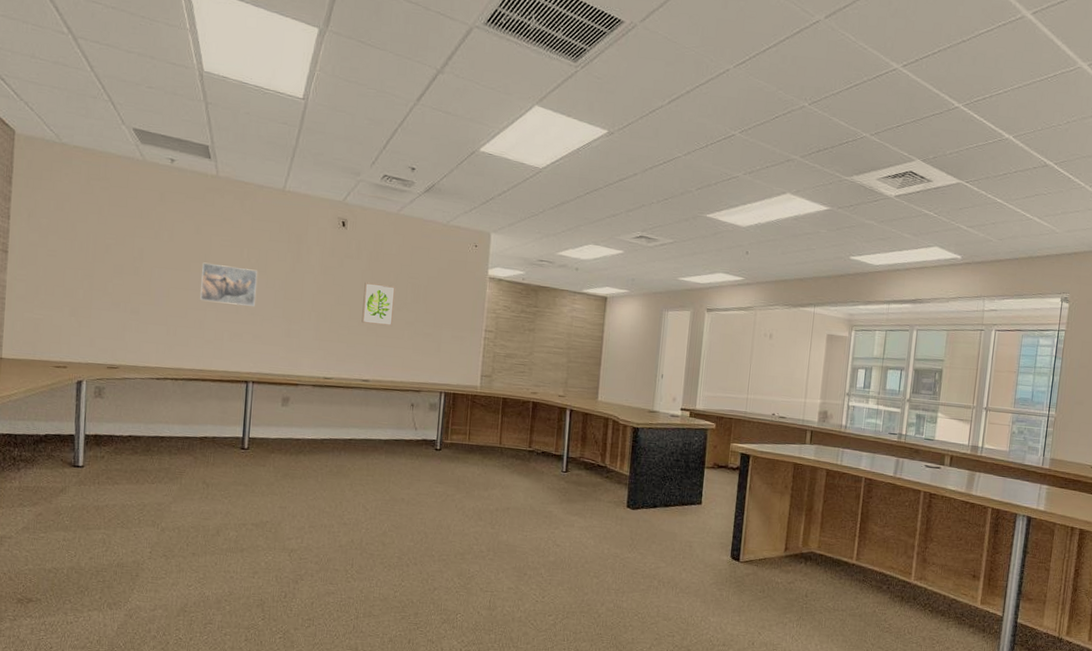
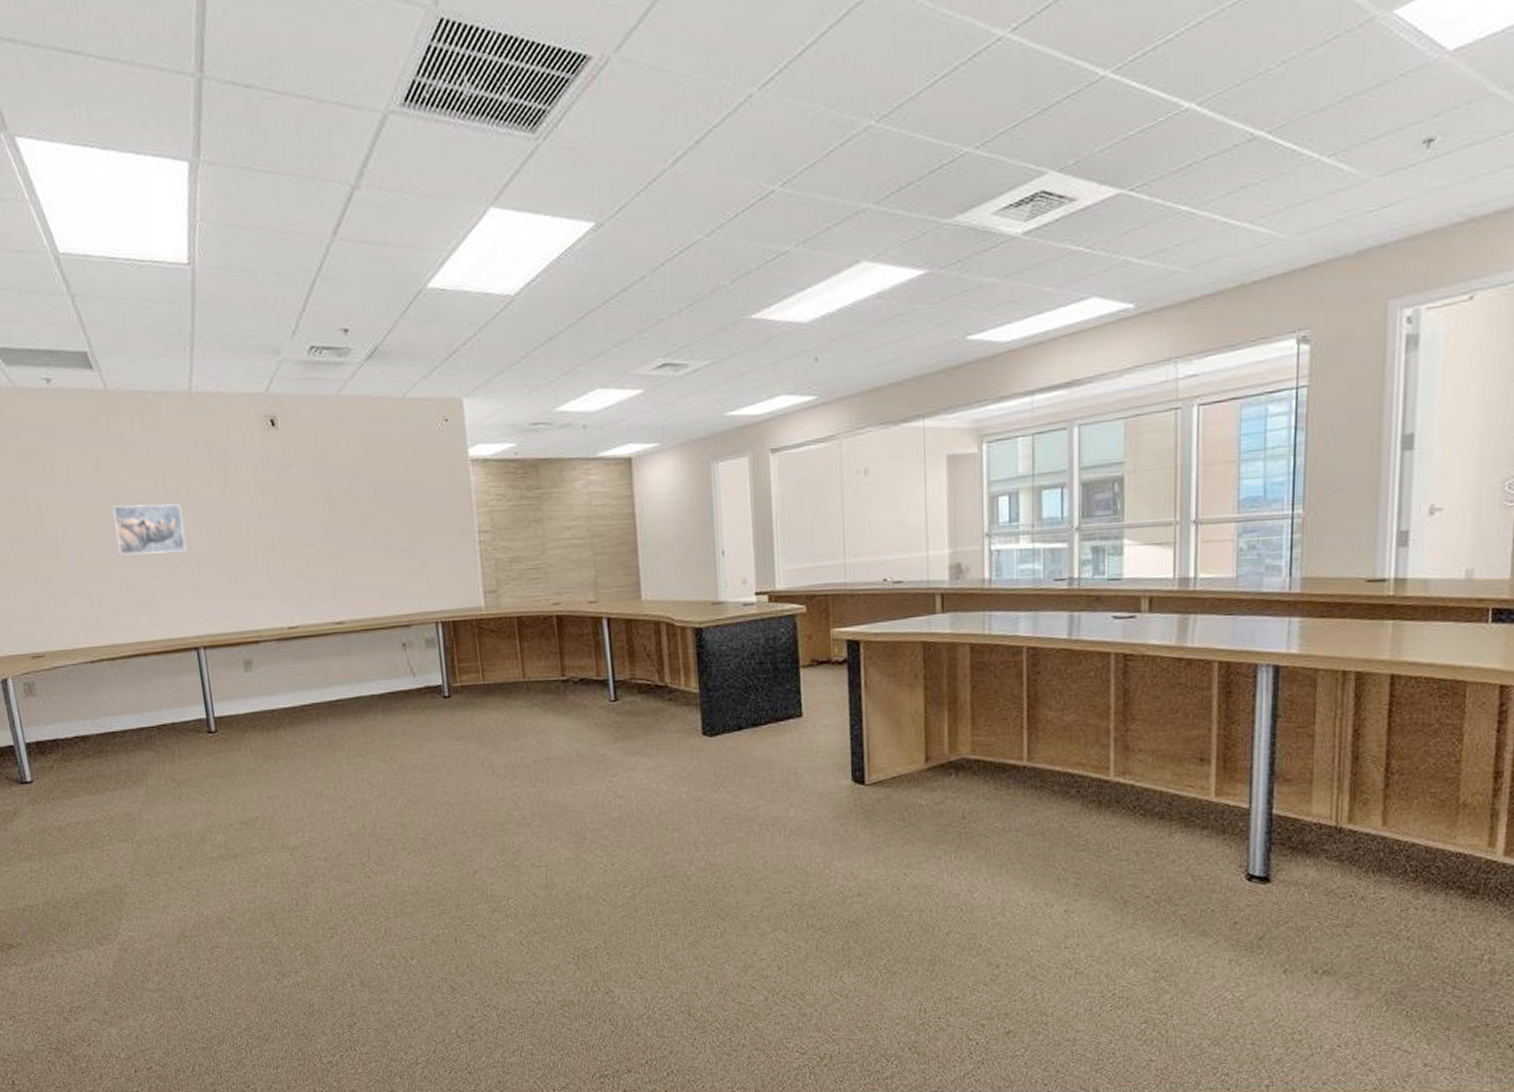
wall art: present [361,282,396,327] -> none [314,493,360,549]

